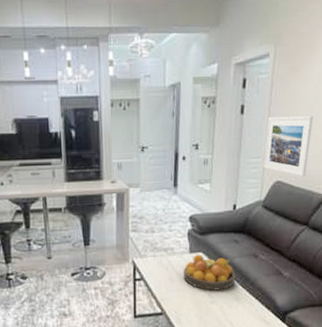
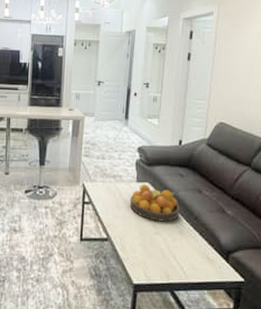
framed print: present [263,116,313,177] -> none [208,65,253,121]

